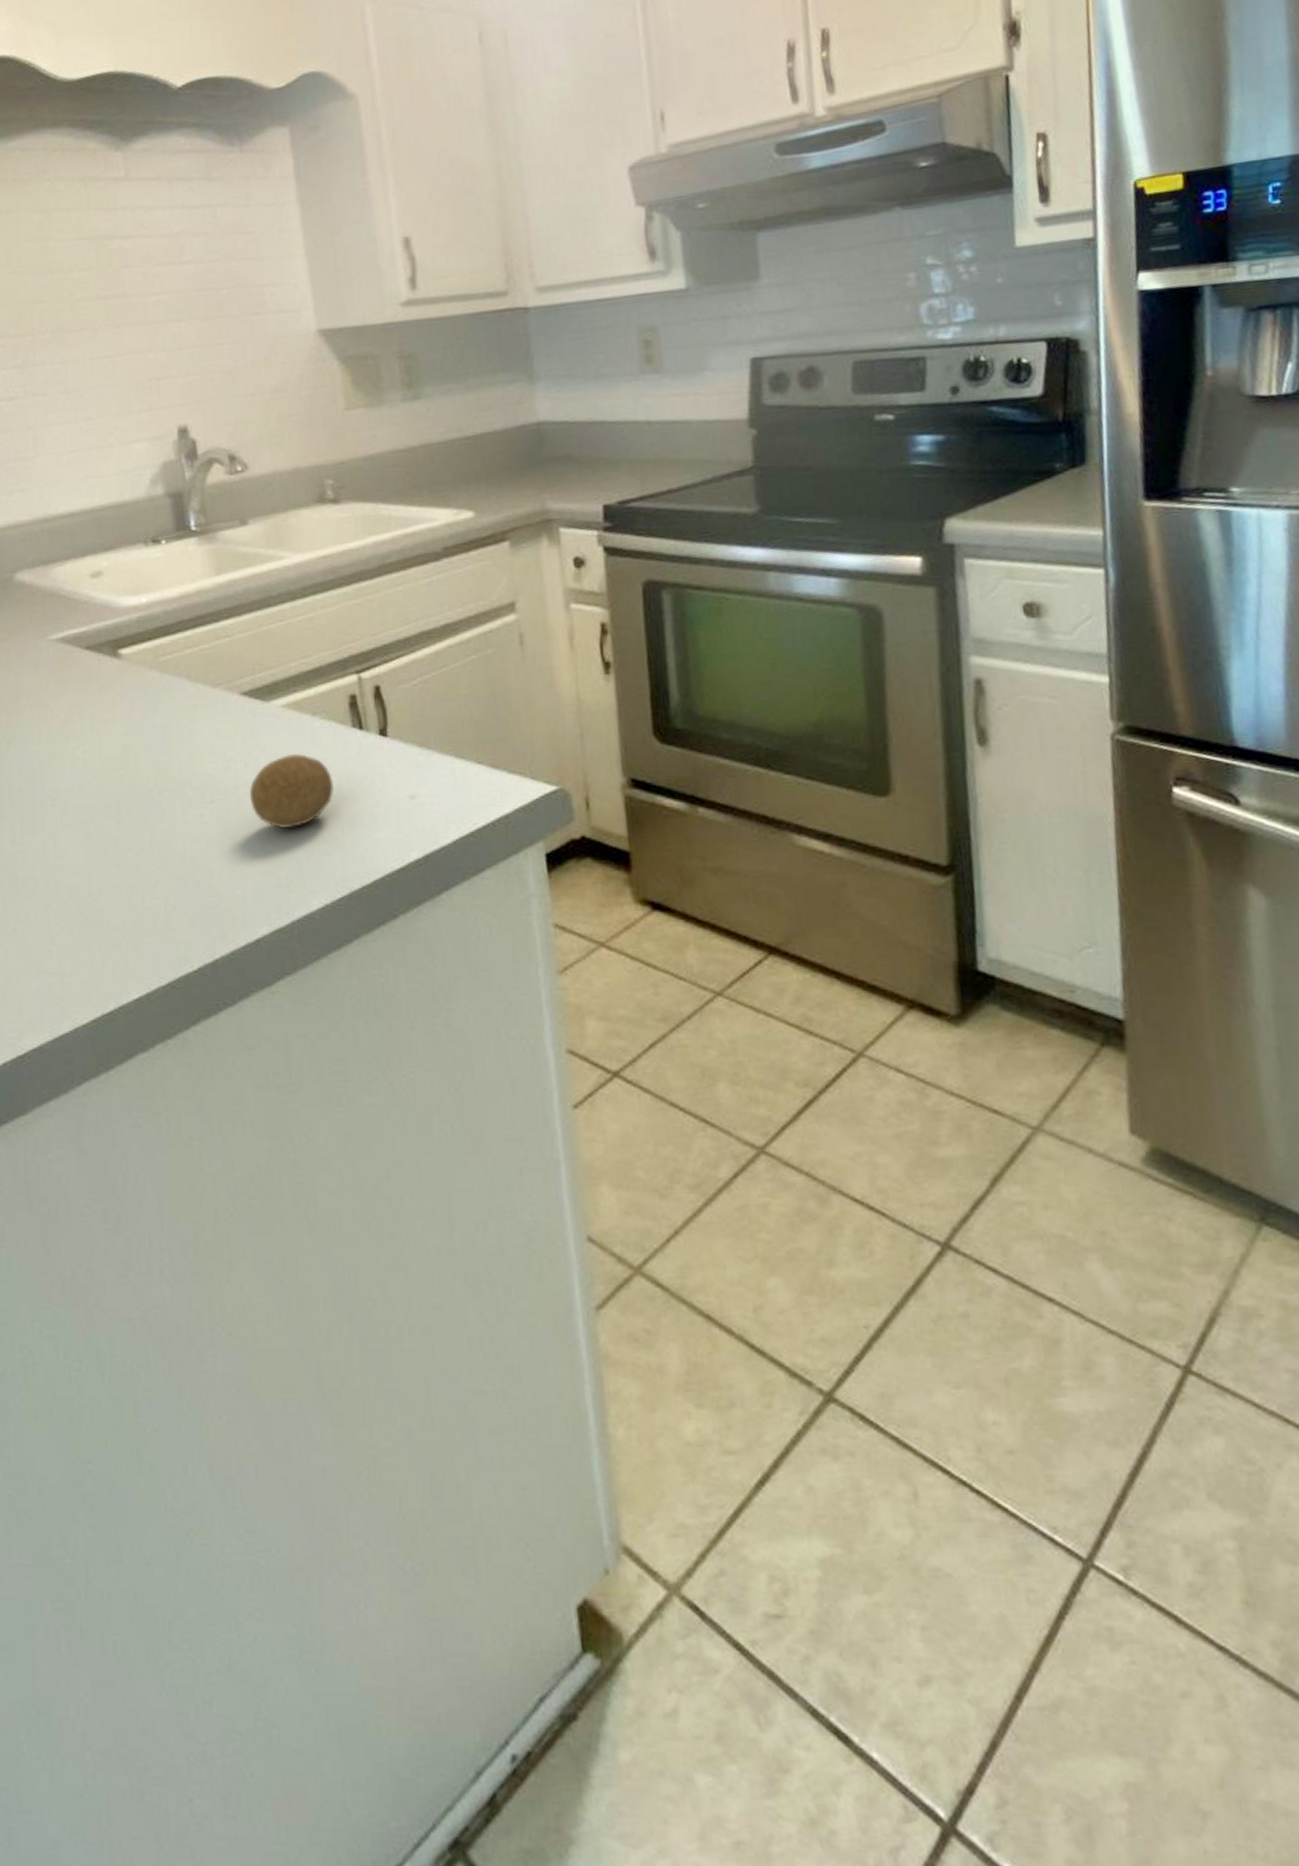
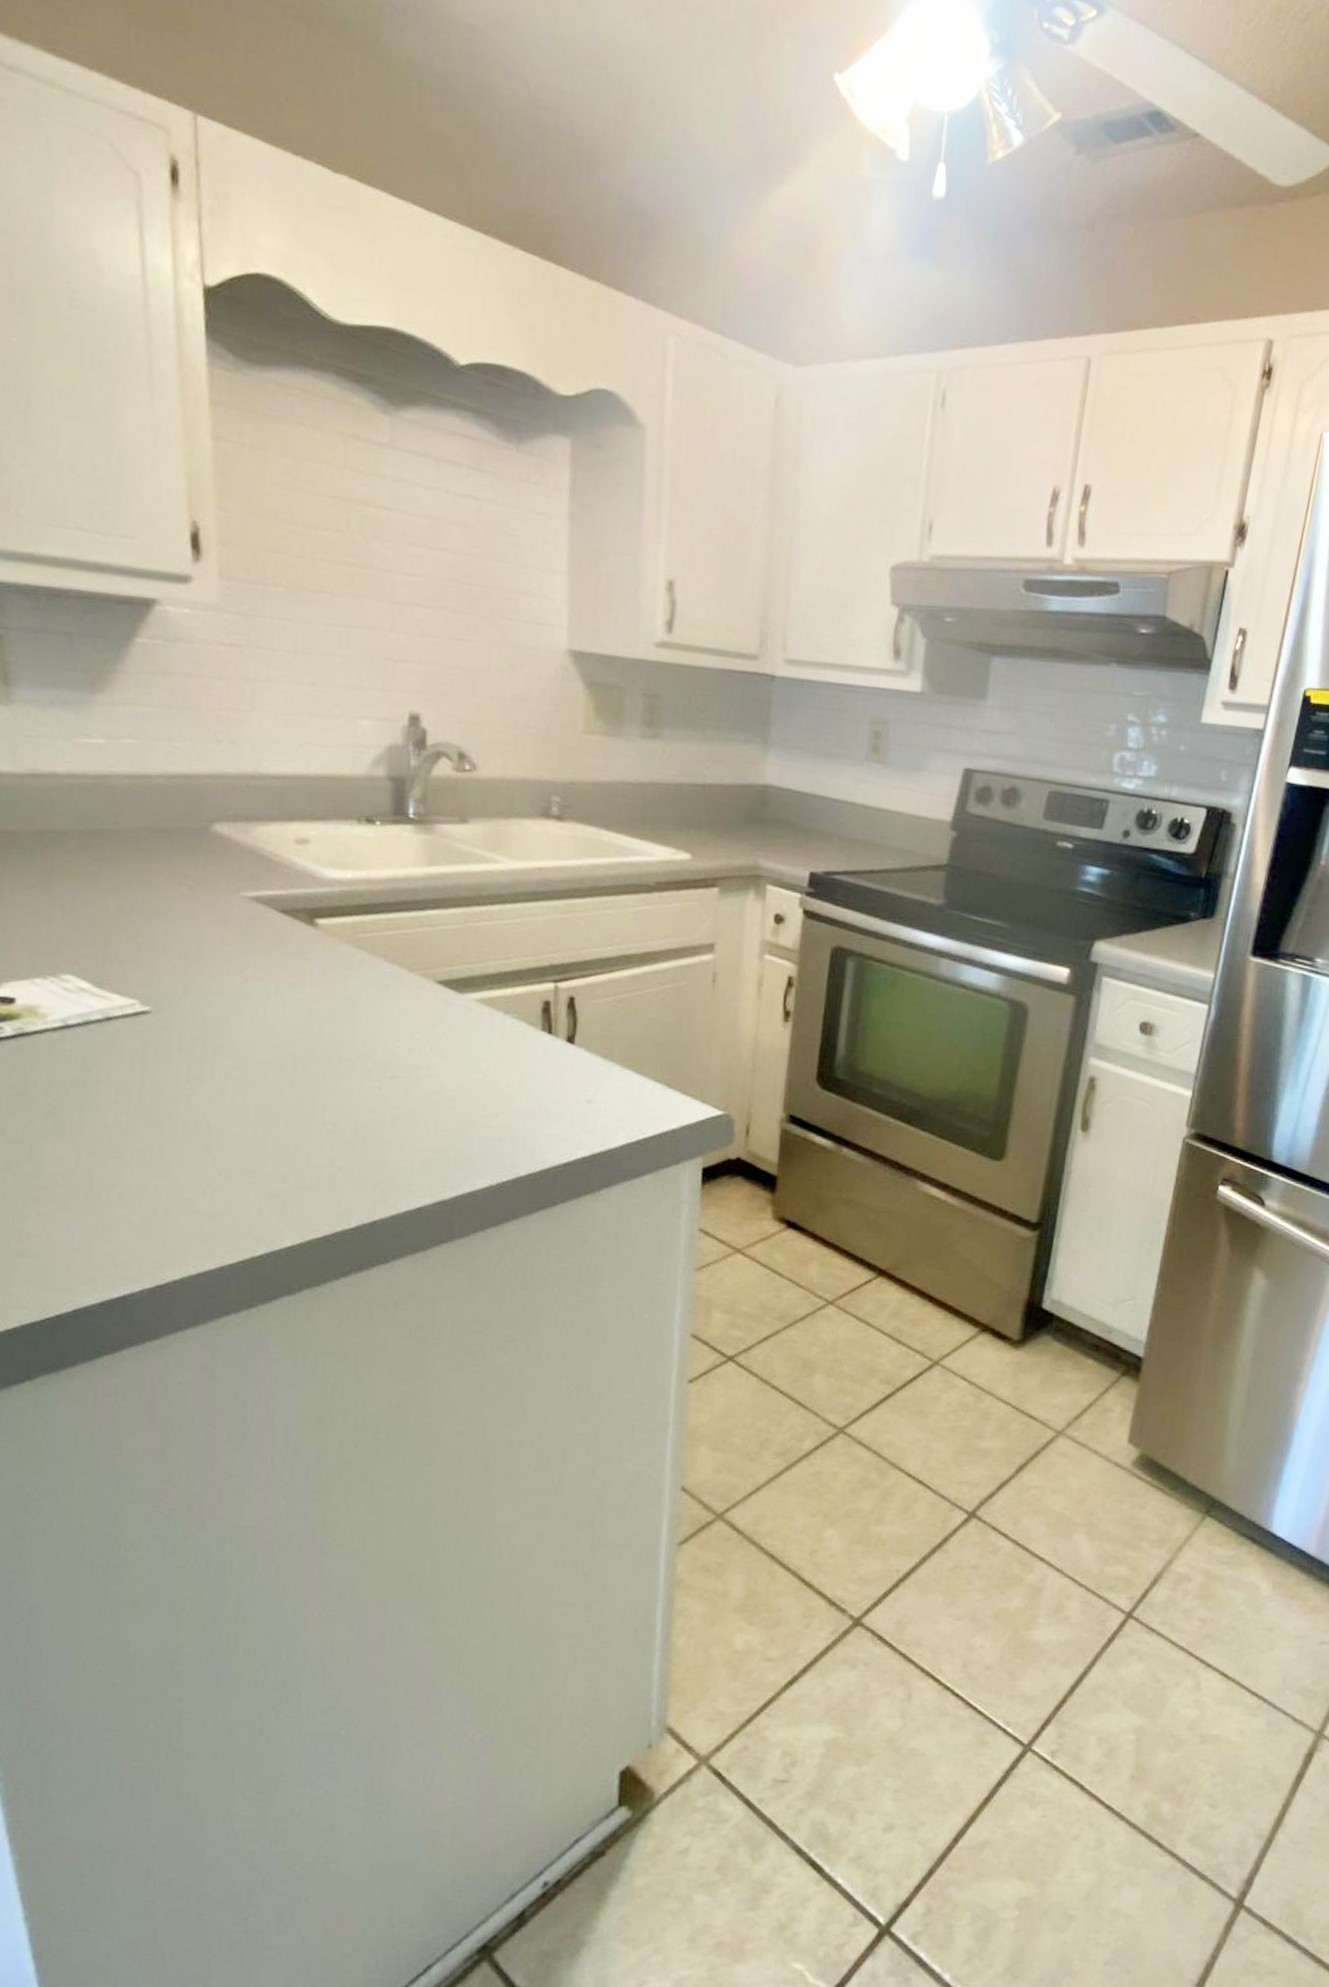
fruit: present [249,754,335,828] -> none [430,1045,516,1113]

